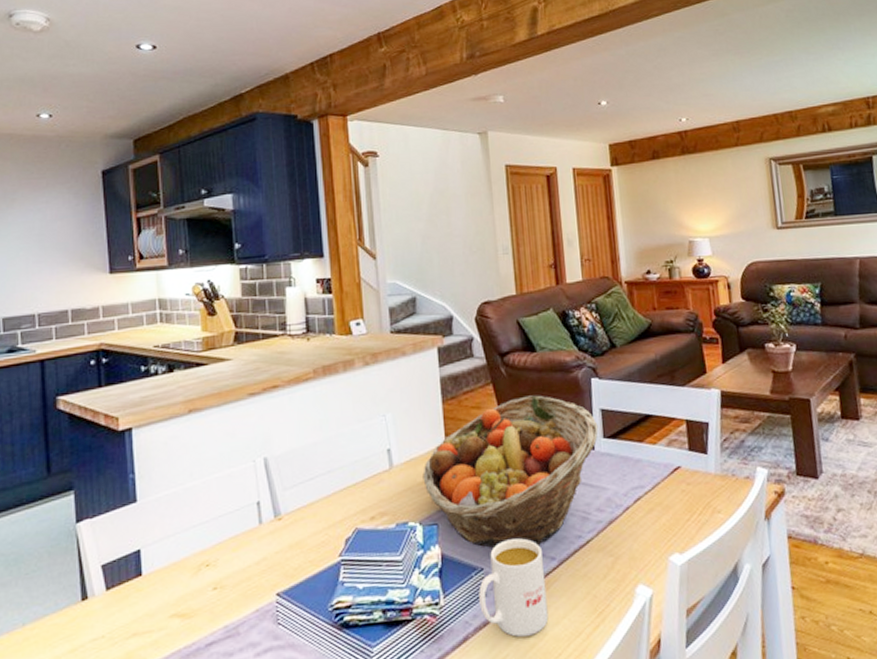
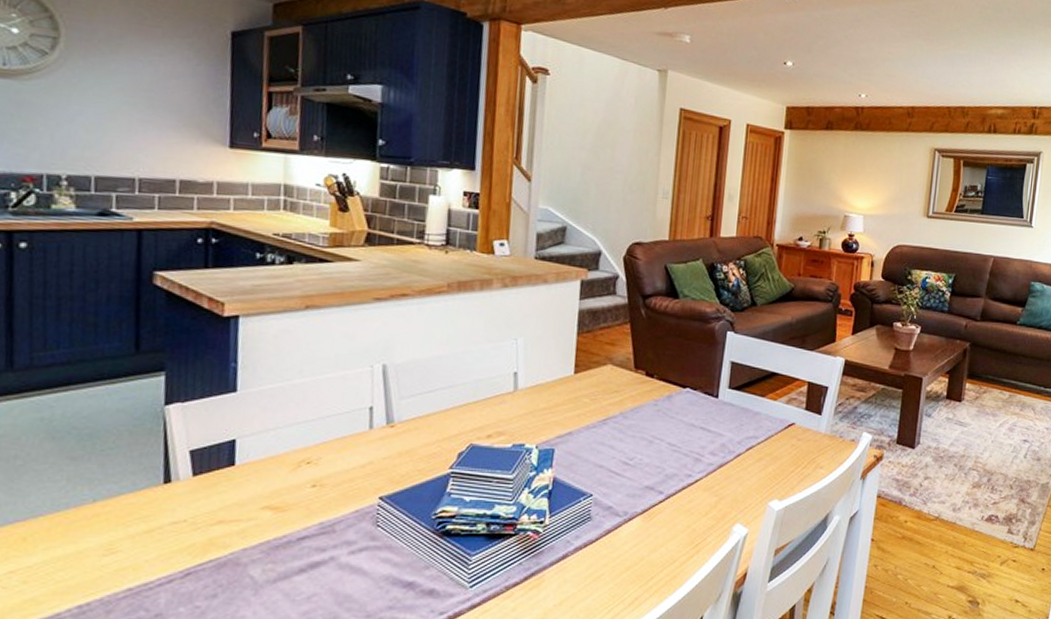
fruit basket: present [422,395,599,548] -> none [546,339,726,480]
mug: present [478,538,549,637] -> none [583,471,652,559]

